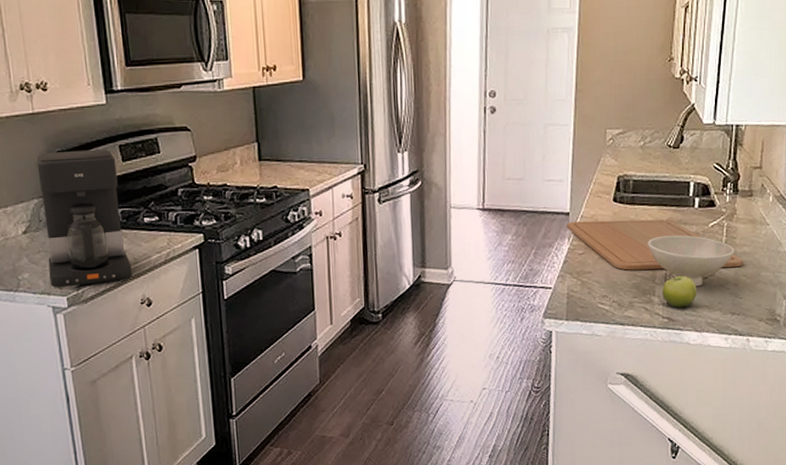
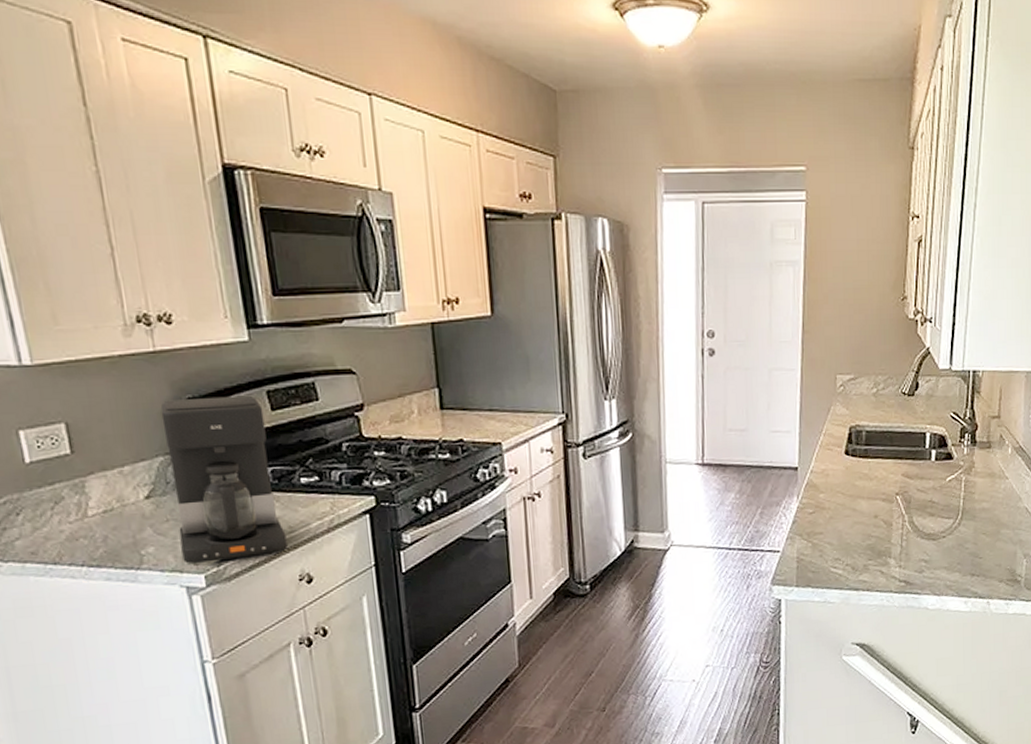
chopping board: present [566,219,744,271] -> none [794,473,983,530]
bowl: present [648,235,734,287] -> none [882,490,973,547]
fruit: present [662,275,697,308] -> none [899,534,935,570]

